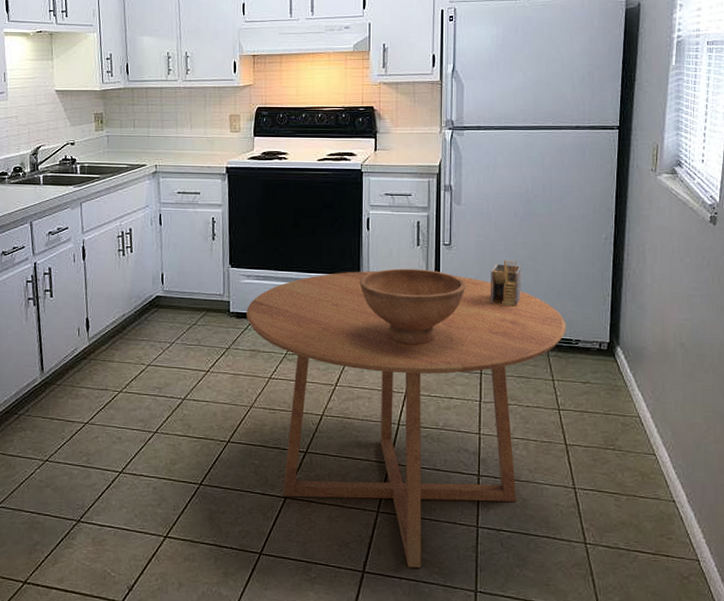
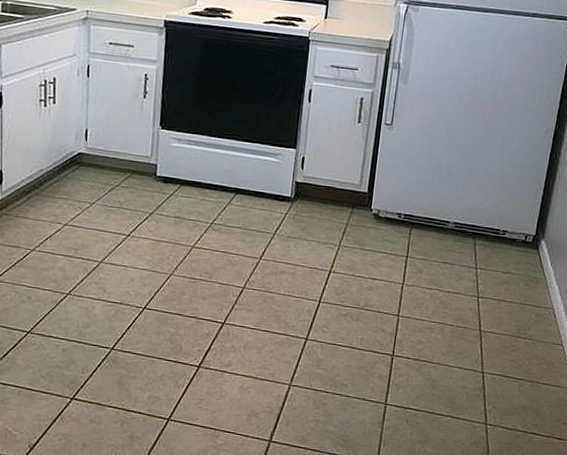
dining table: present [247,270,567,568] -> none [173,143,496,440]
bowl: present [359,268,467,345] -> none [295,144,404,224]
napkin holder: present [490,259,522,306] -> none [424,144,461,193]

